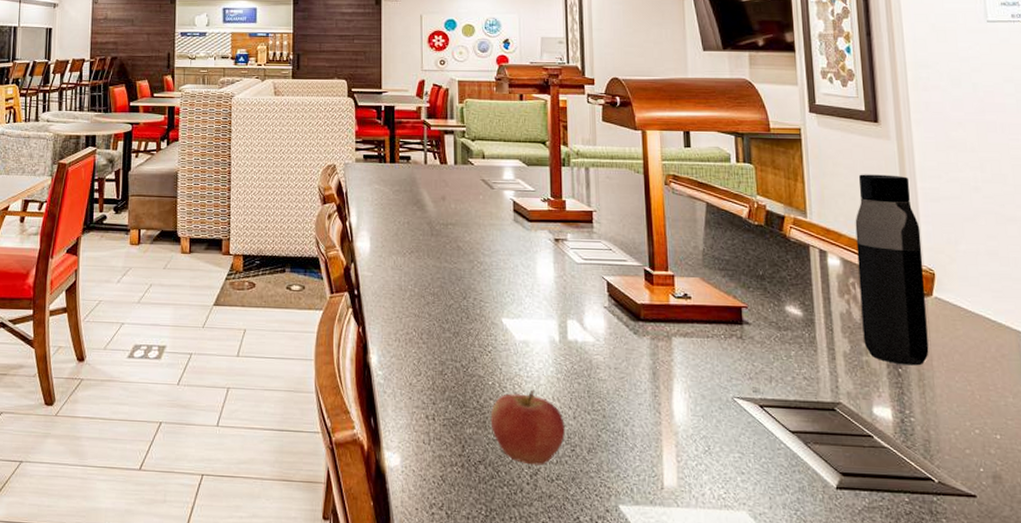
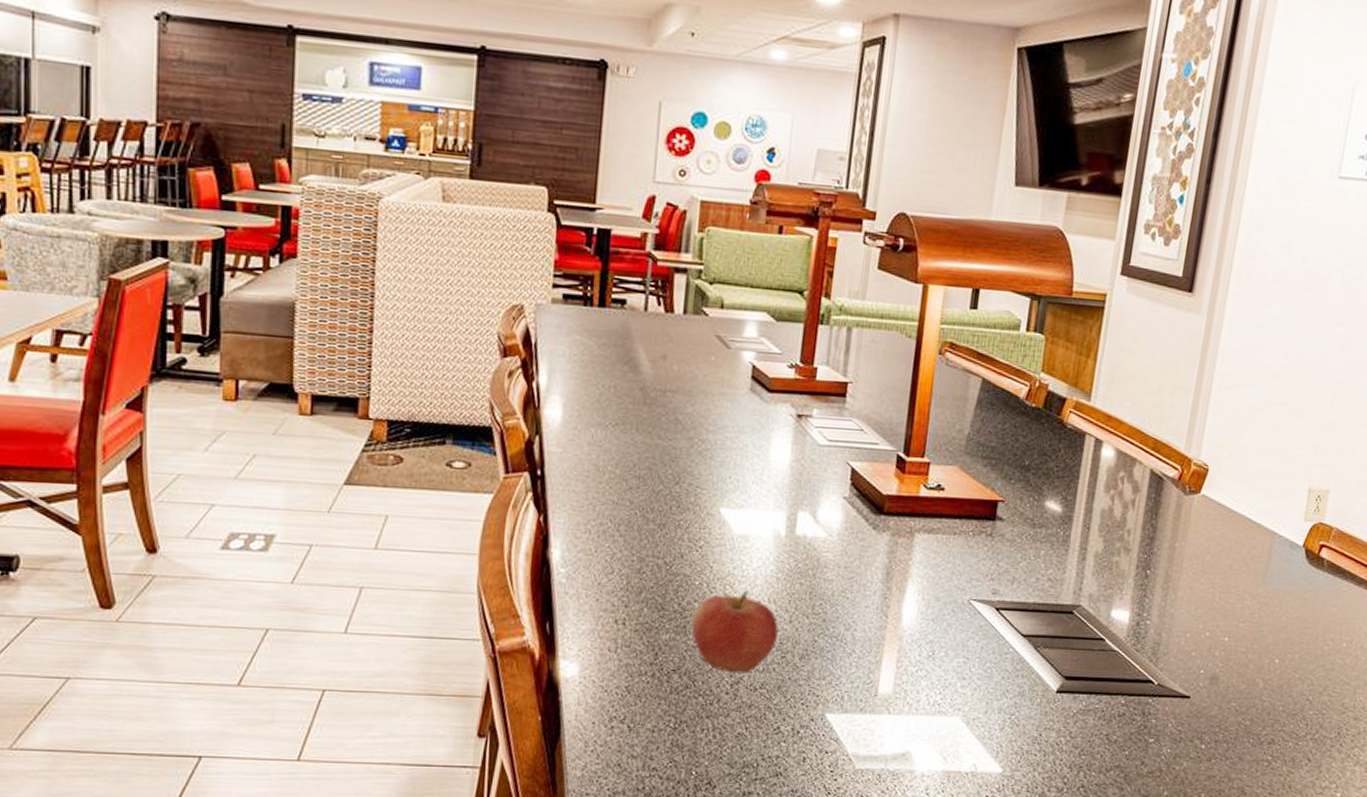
water bottle: present [855,174,929,366] -> none [1118,353,1209,567]

